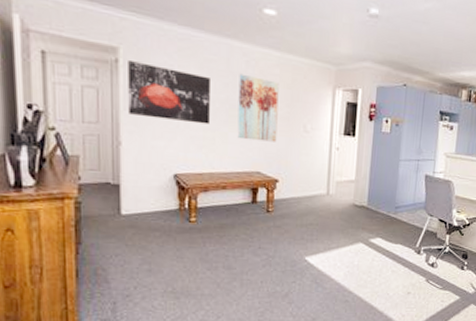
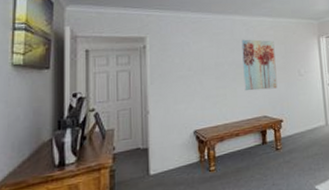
wall art: present [128,61,210,125] -> none [153,45,221,87]

